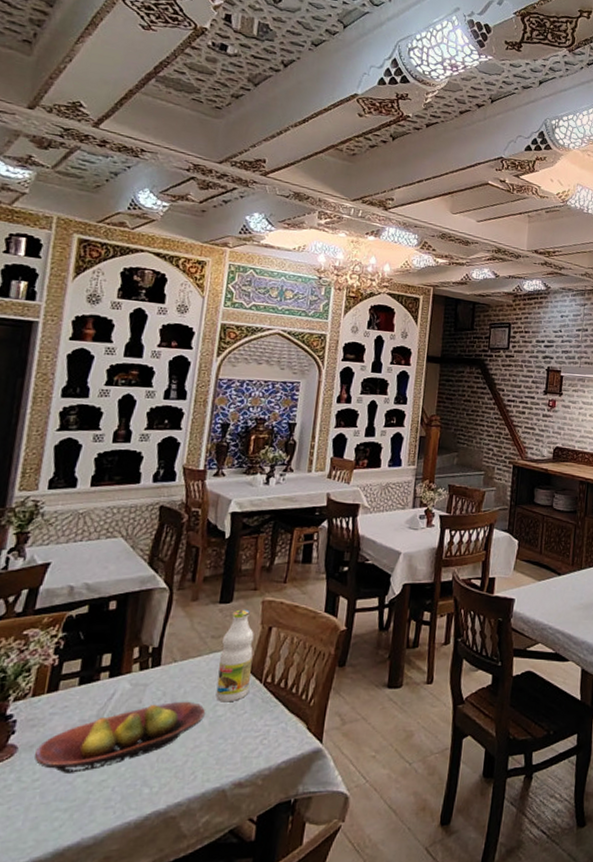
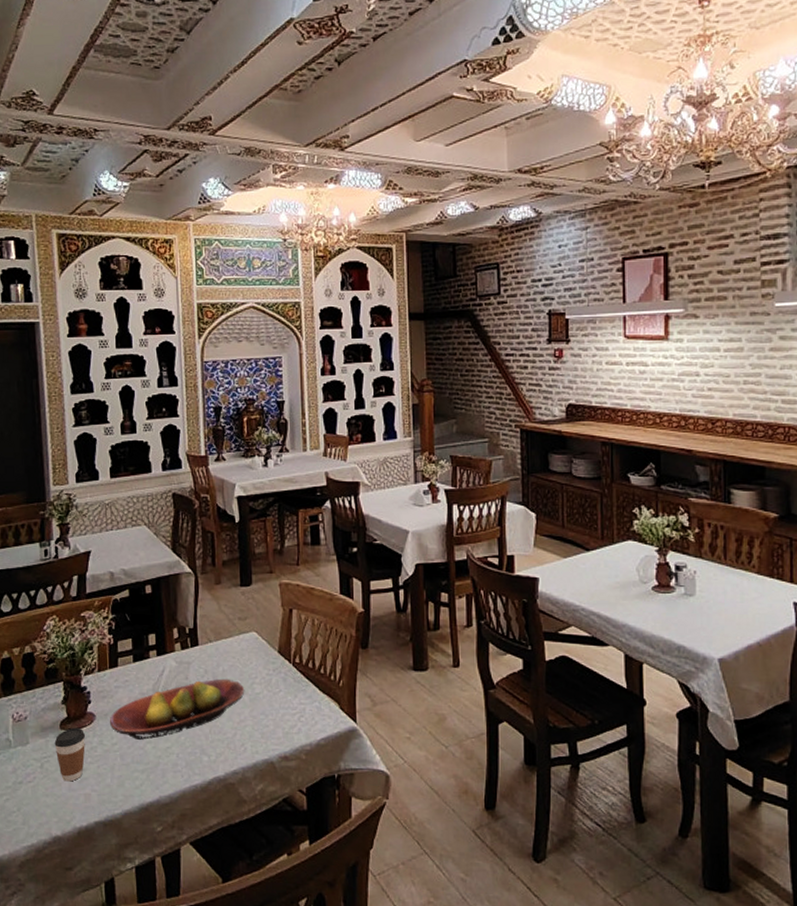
bottle: present [215,609,254,702] -> none [249,592,281,681]

